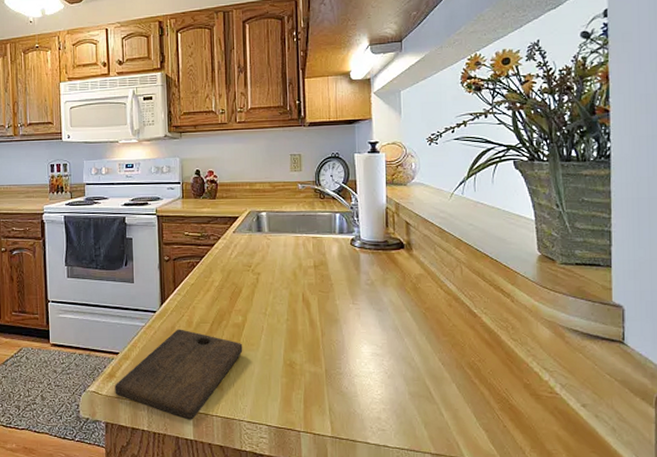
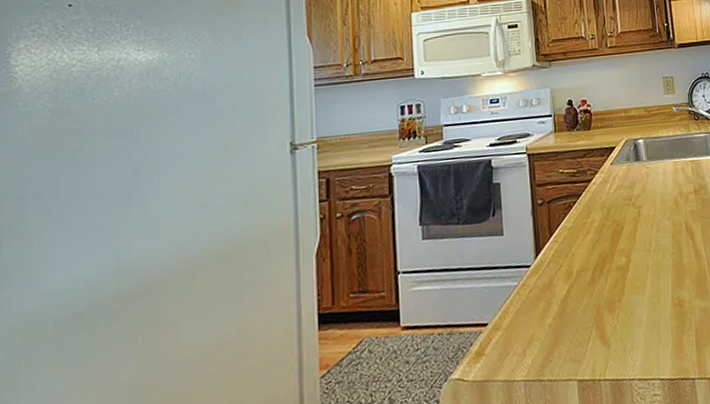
cutting board: present [115,329,243,420] -> none [484,282,629,392]

